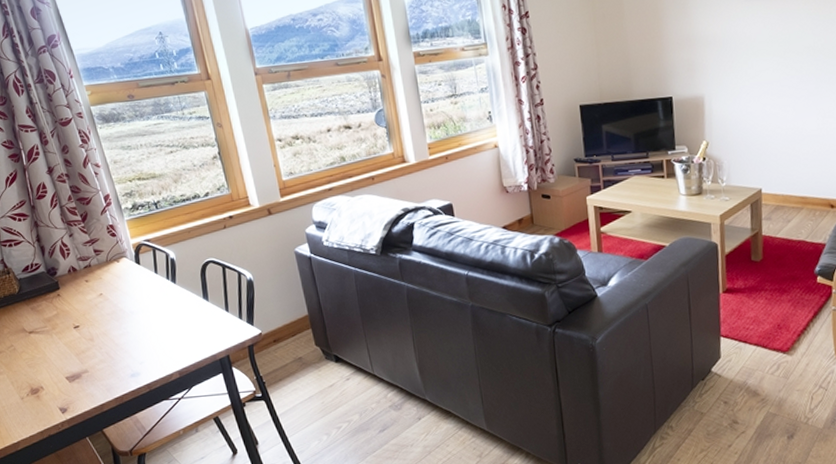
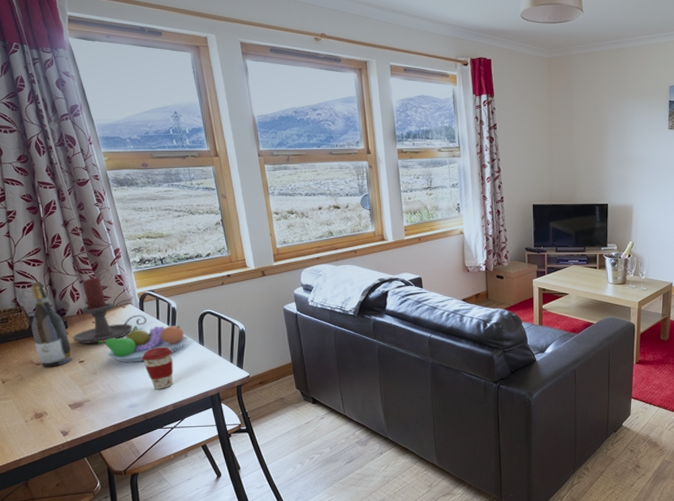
wine bottle: none [18,238,66,336] -> present [31,281,72,367]
candle holder: none [65,229,145,306] -> present [72,277,147,344]
fruit bowl: none [92,279,191,326] -> present [98,325,188,363]
coffee cup: none [140,304,177,355] -> present [141,346,173,389]

